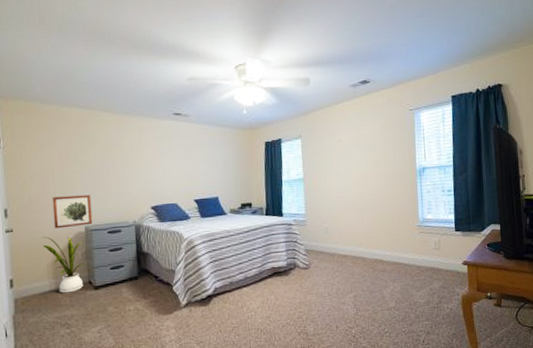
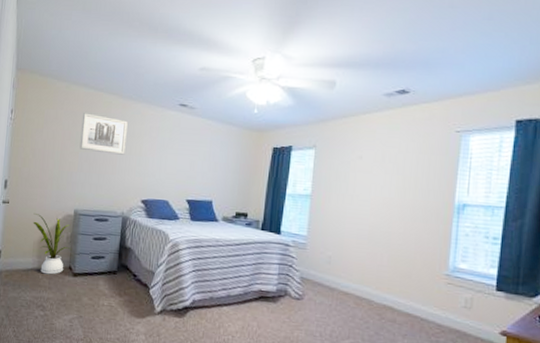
wall art: present [52,194,93,229] -> none [46,175,85,209]
wall art: none [78,132,128,168] -> present [79,113,128,155]

